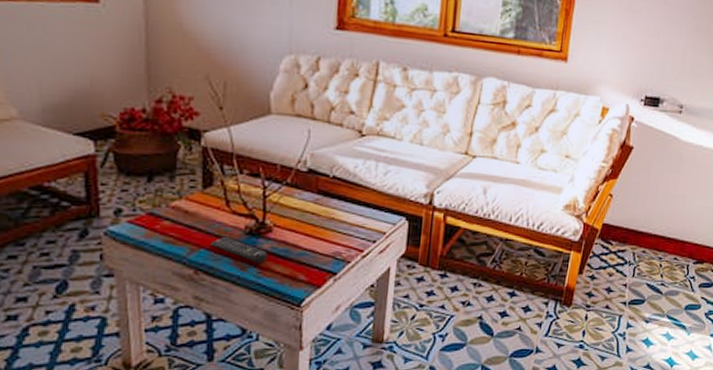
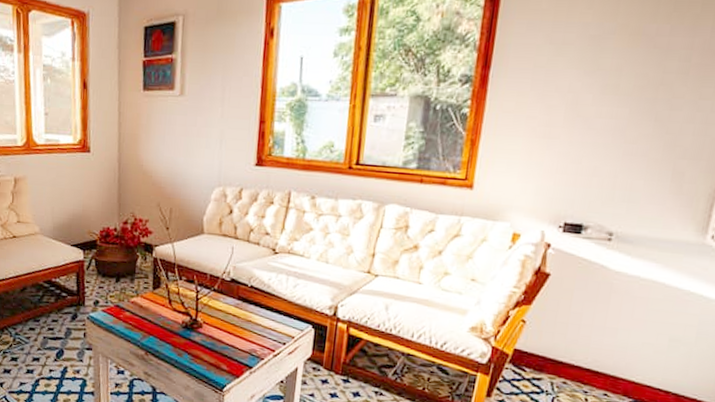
remote control: present [211,236,268,263] -> none [158,327,199,352]

